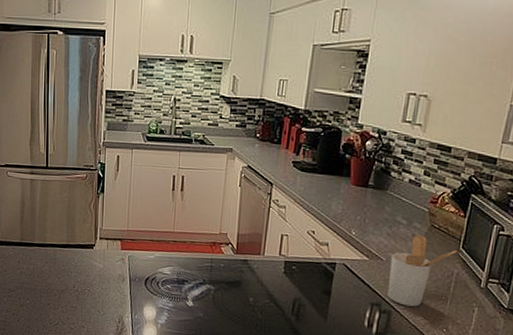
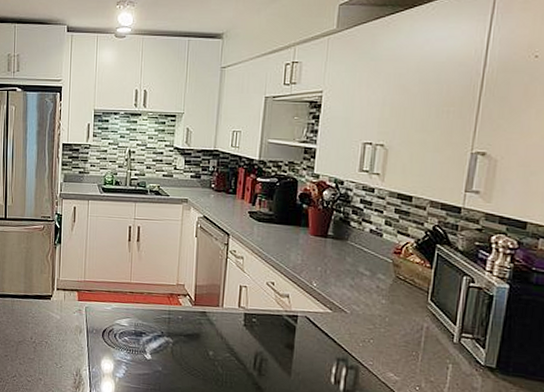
utensil holder: present [387,235,457,307] -> none [354,287,425,363]

